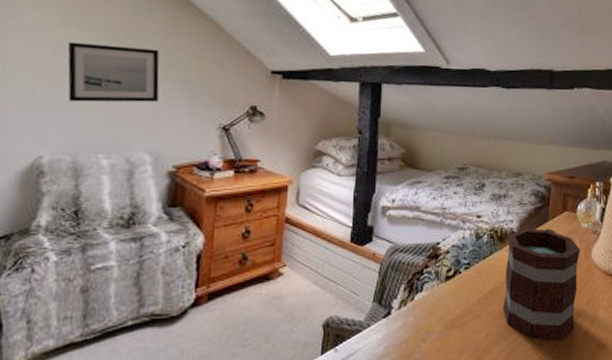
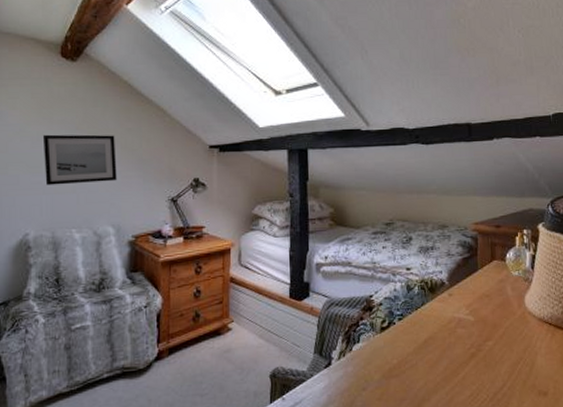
mug: present [502,228,580,341] -> none [438,277,513,389]

